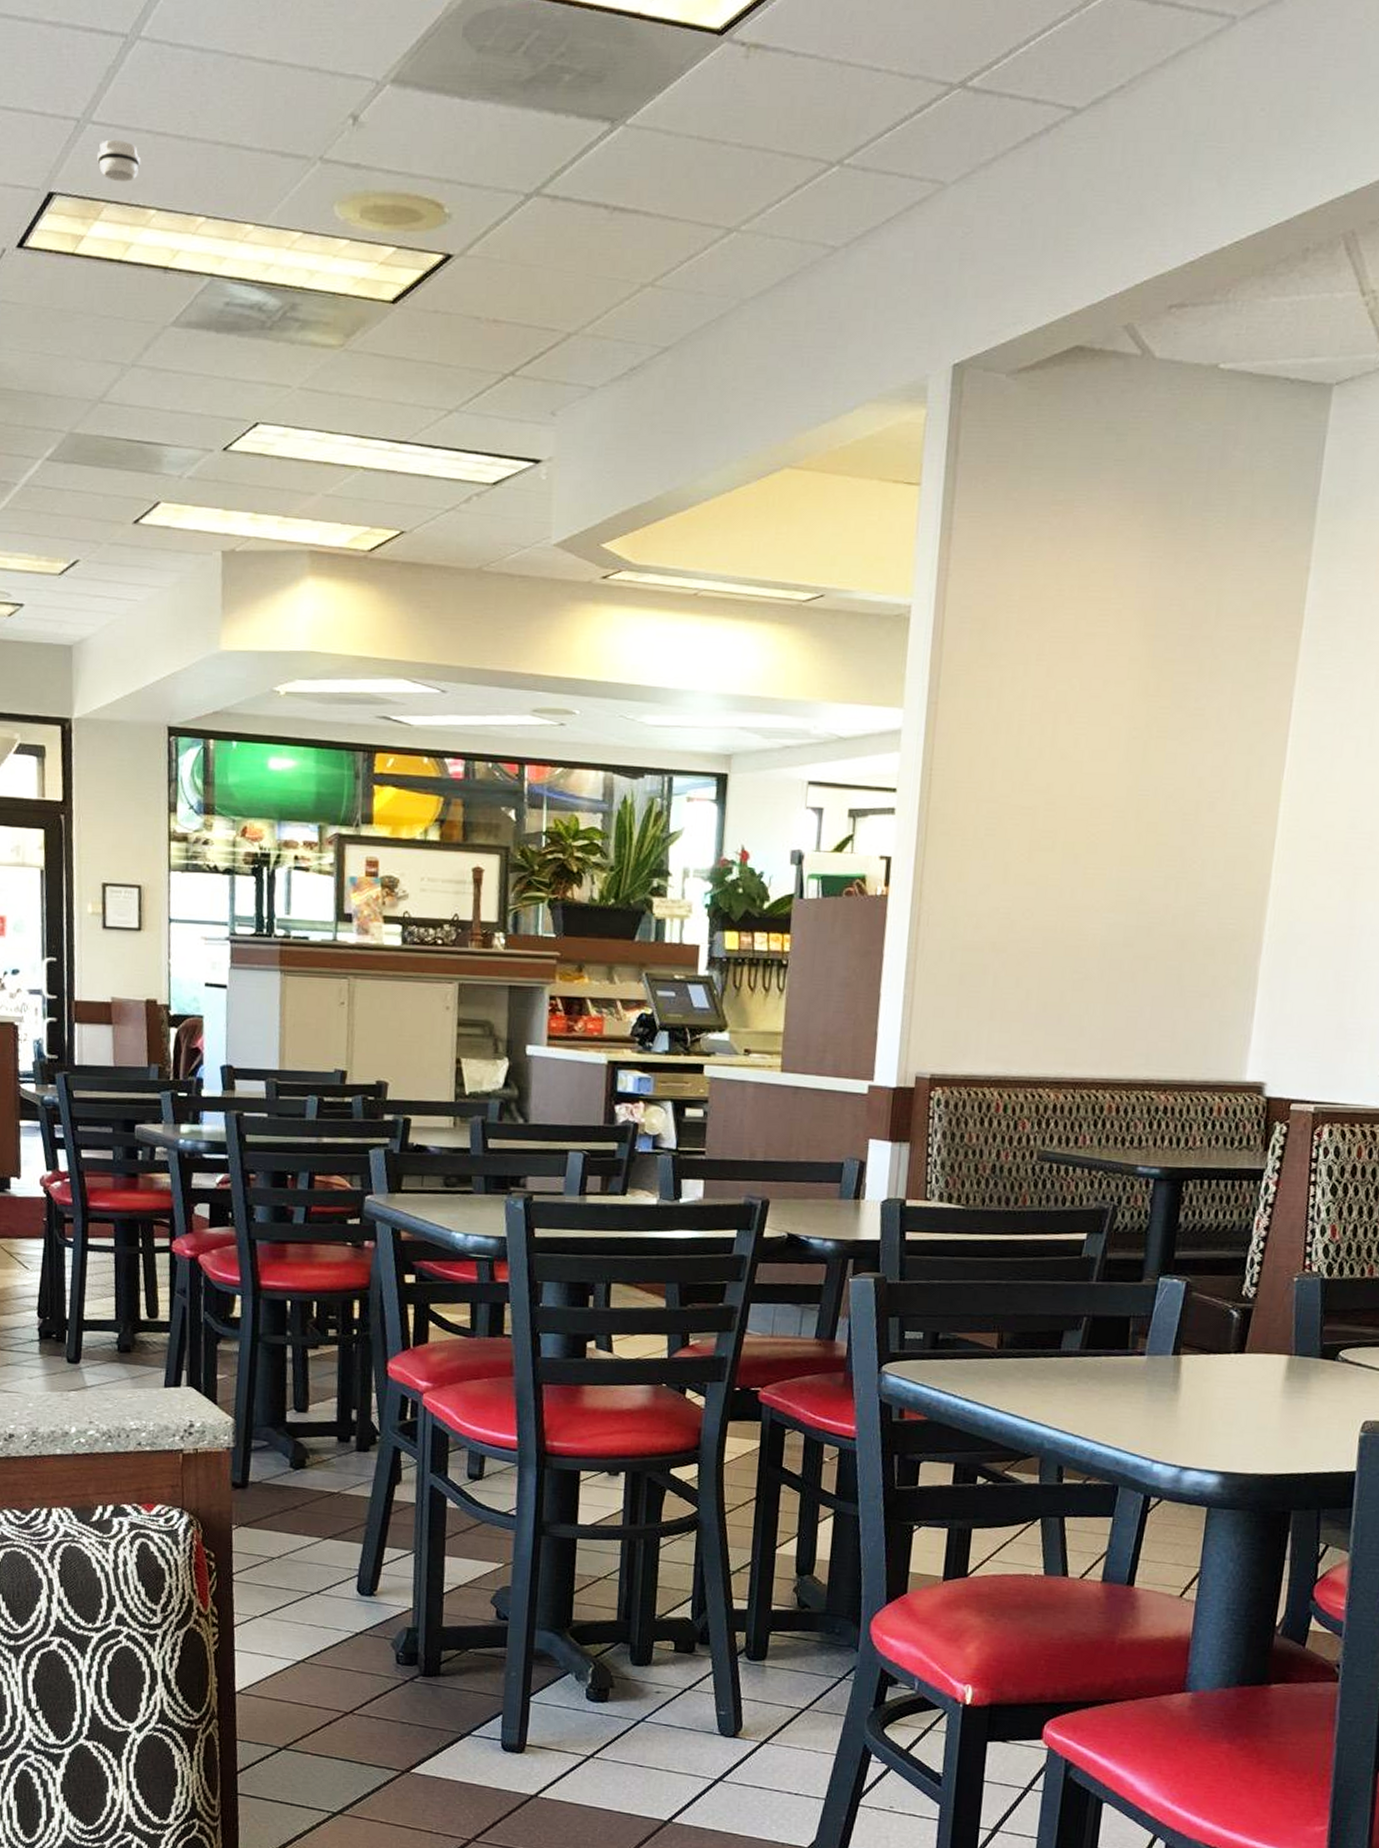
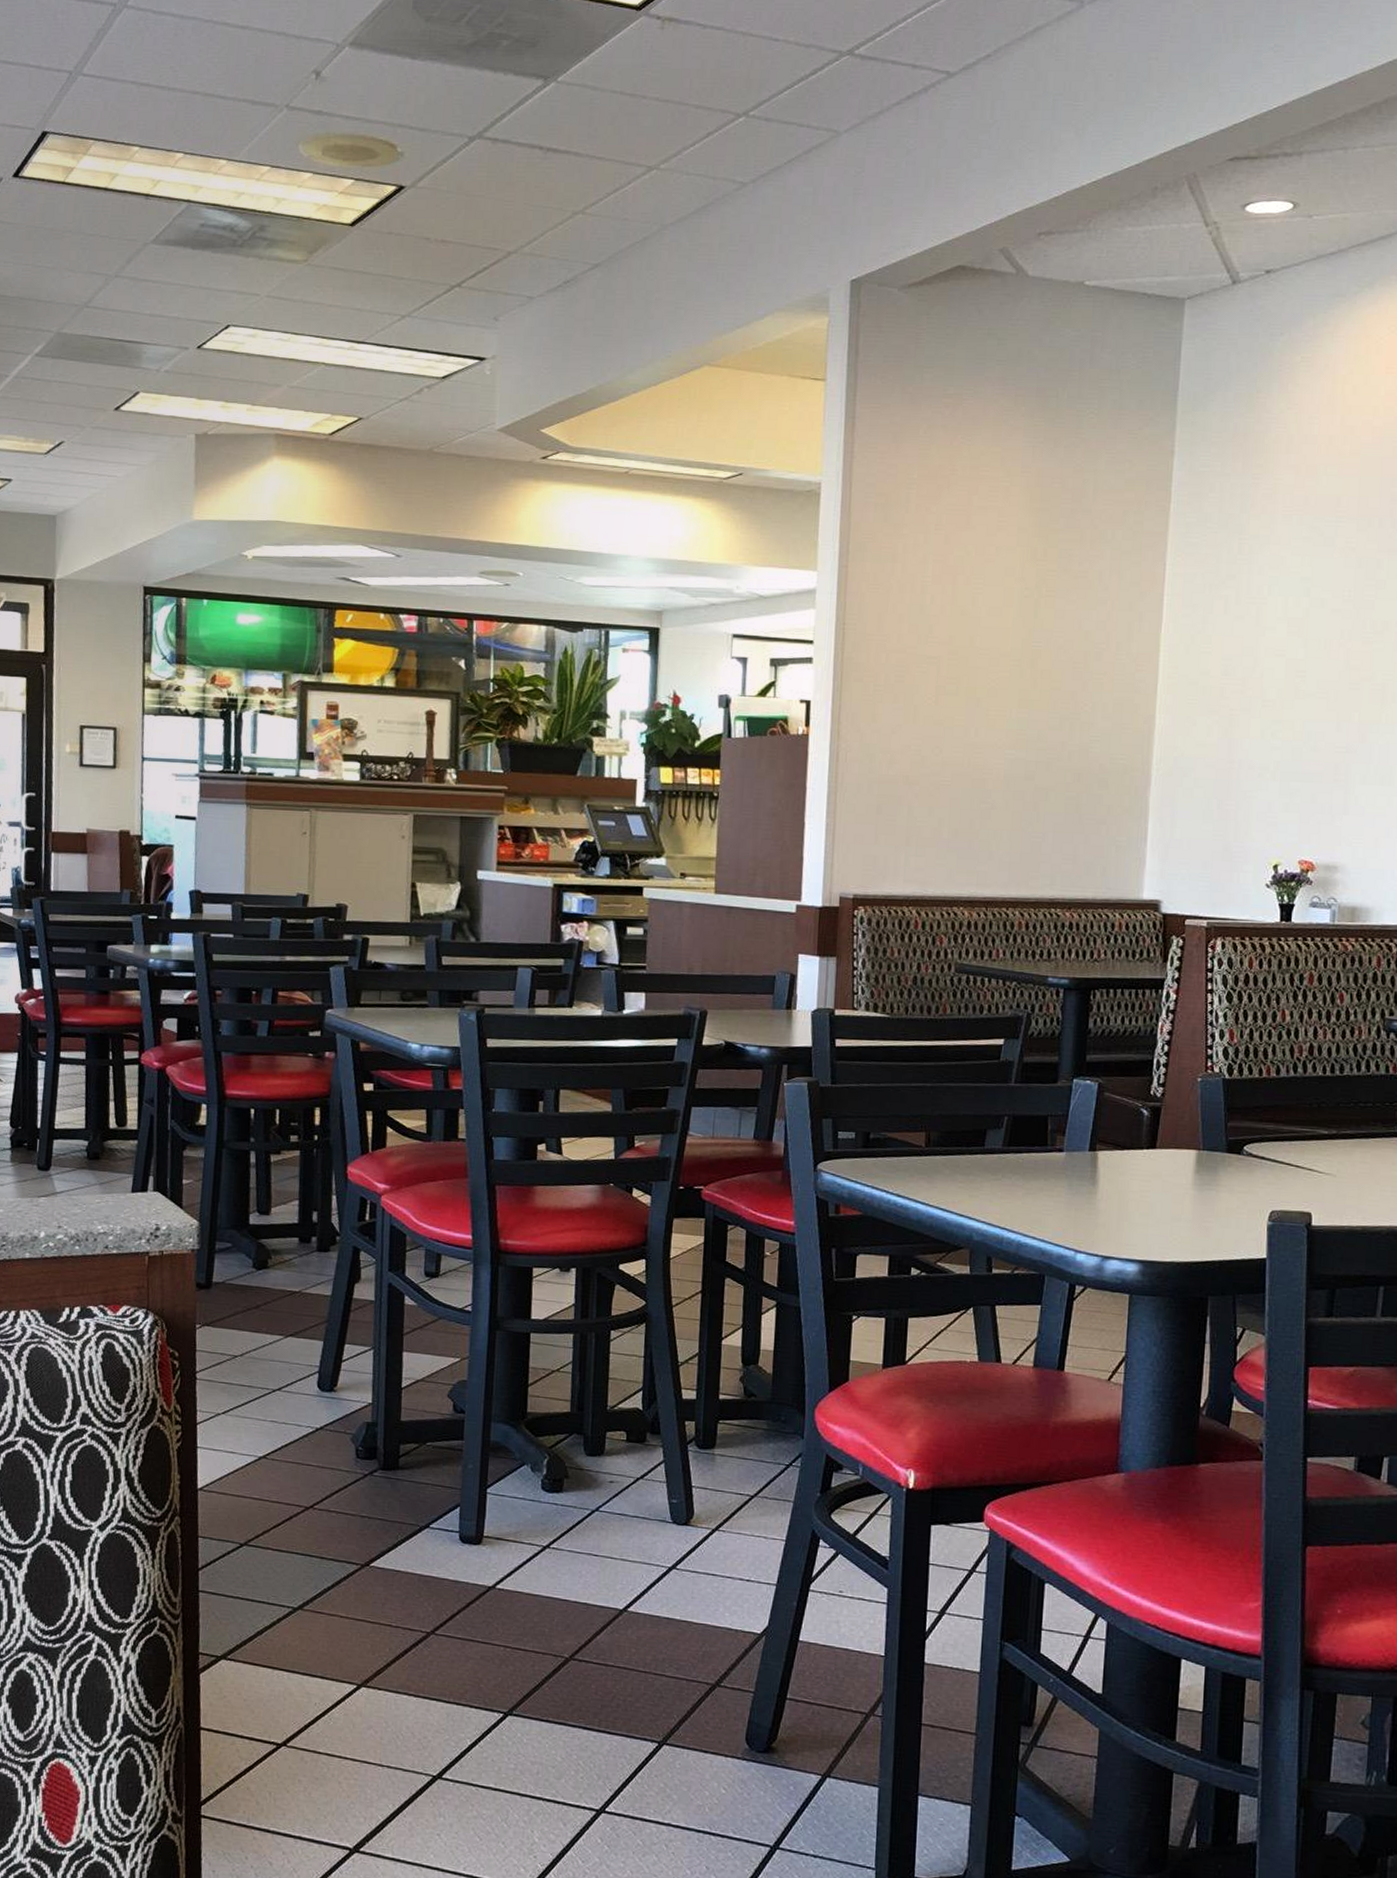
smoke detector: present [97,140,141,182] -> none [87,89,126,124]

